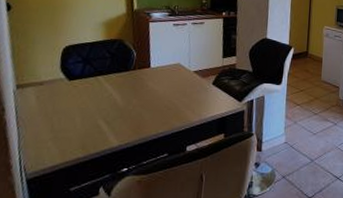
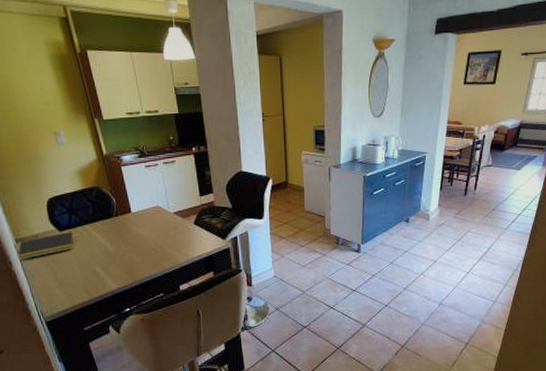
notepad: none [13,82,83,108] -> present [17,232,74,261]

